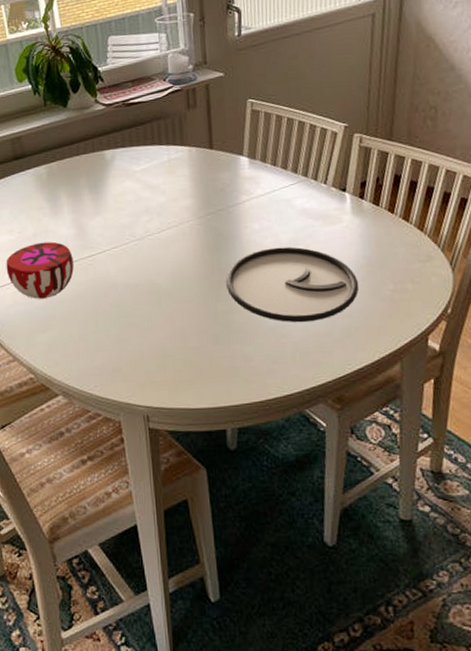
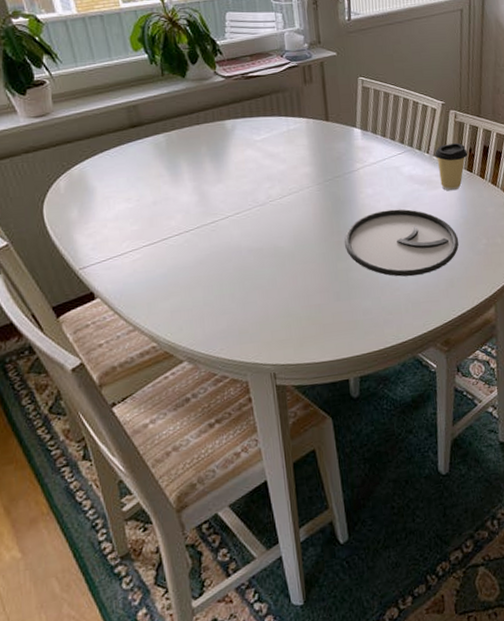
decorative bowl: present [6,241,75,299] -> none [123,209,197,267]
coffee cup: none [333,171,374,227] -> present [435,142,468,191]

